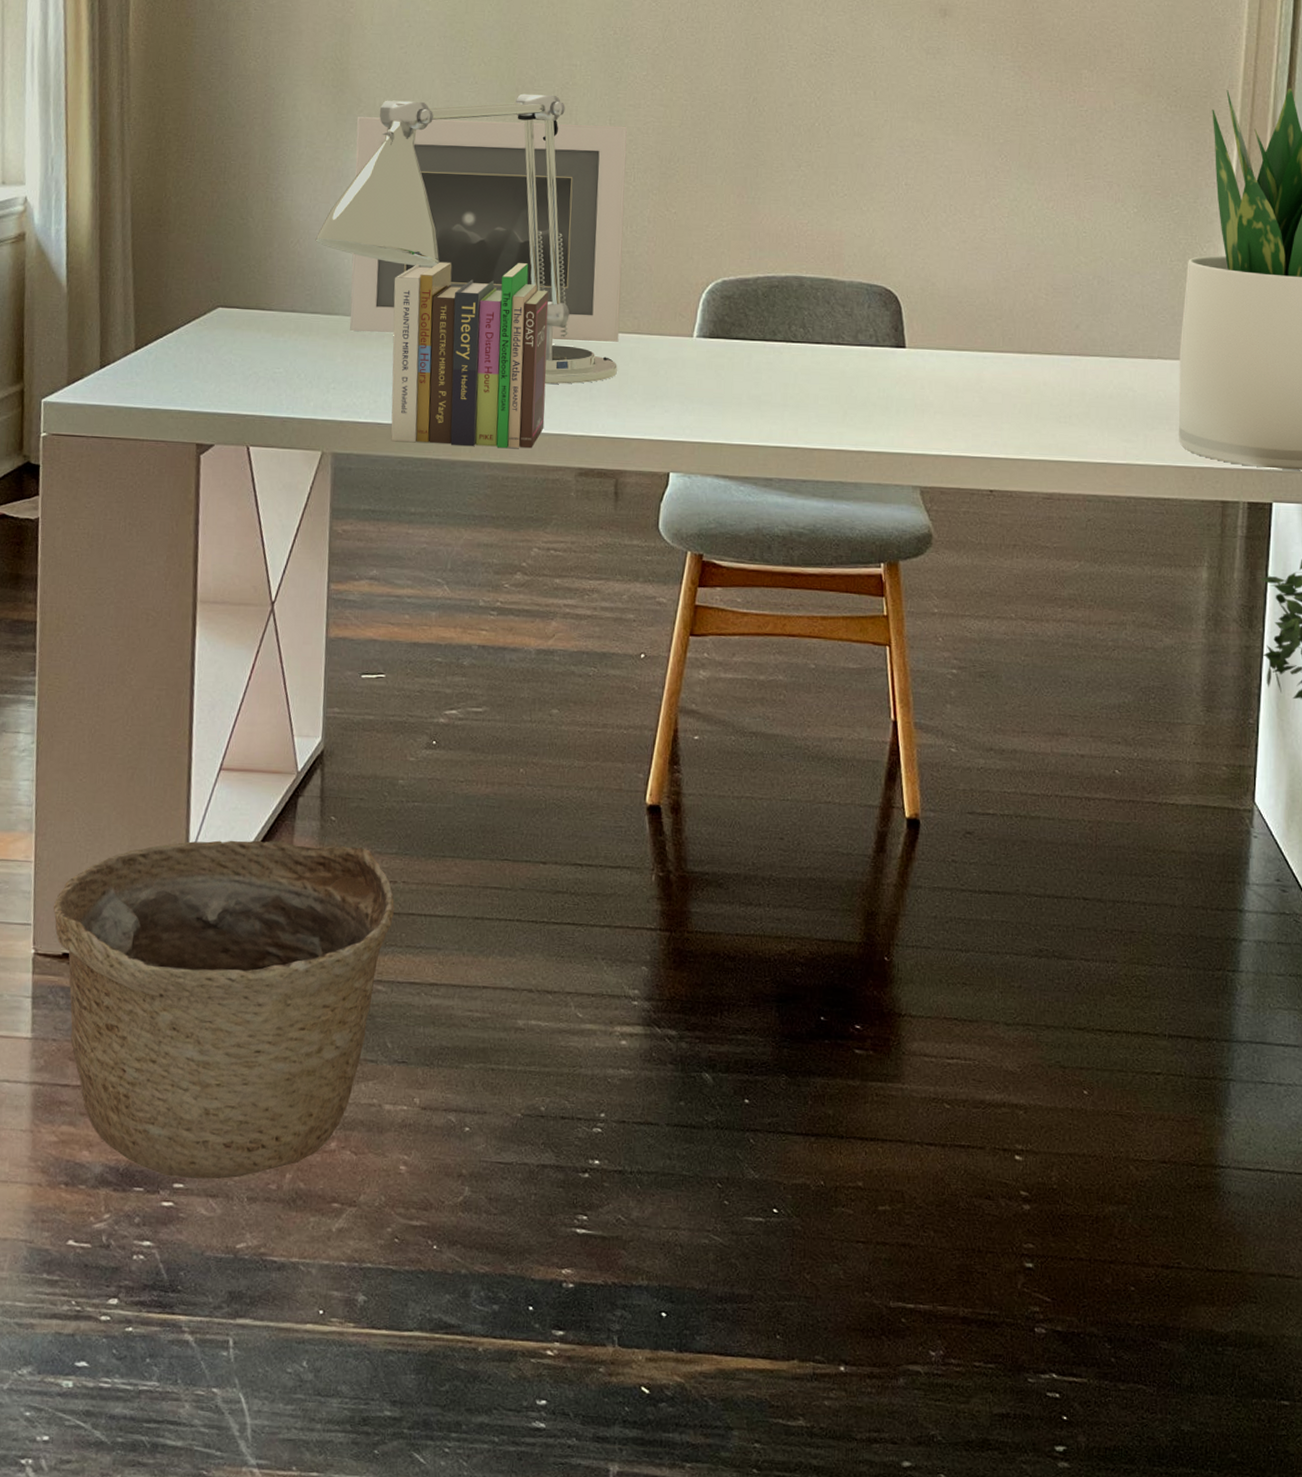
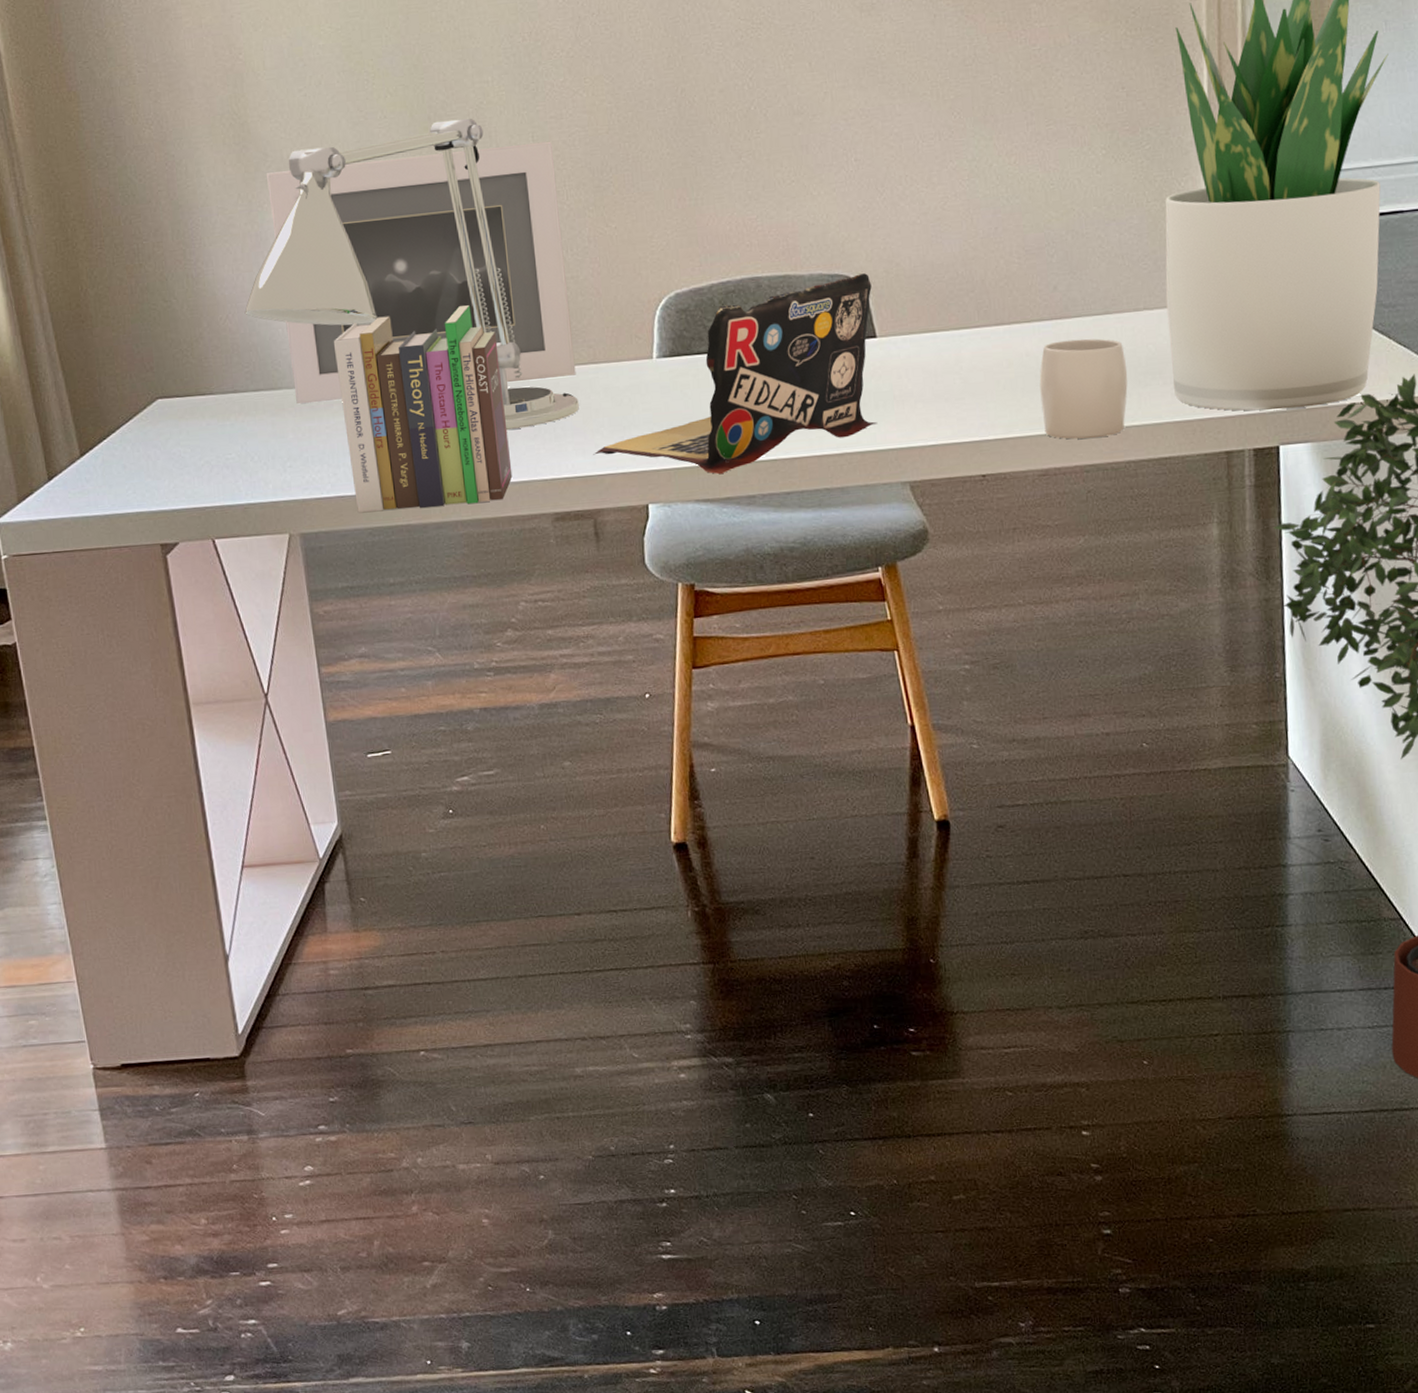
basket: present [53,840,395,1180] -> none [103,924,439,1258]
laptop: none [624,287,907,454] -> present [593,273,878,475]
mug: none [1052,375,1137,471] -> present [1039,338,1128,439]

